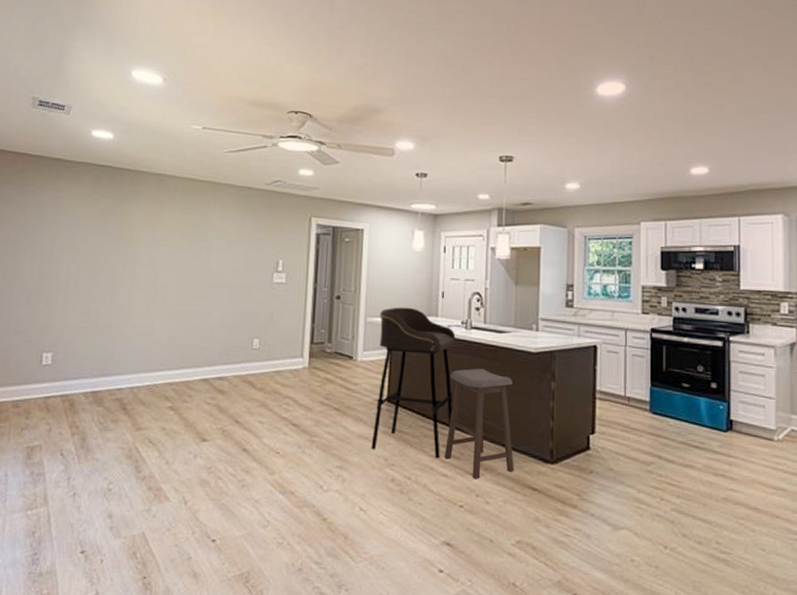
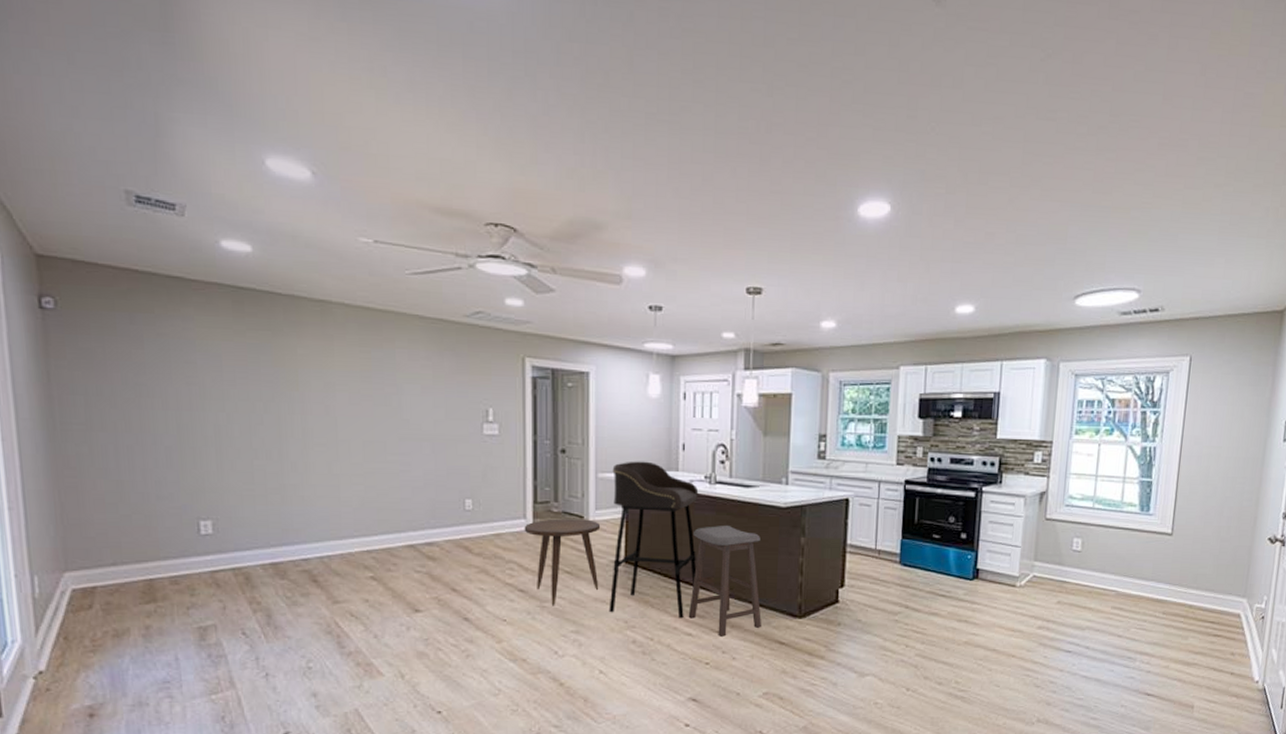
side table: none [300,358,367,441] -> present [524,518,601,606]

